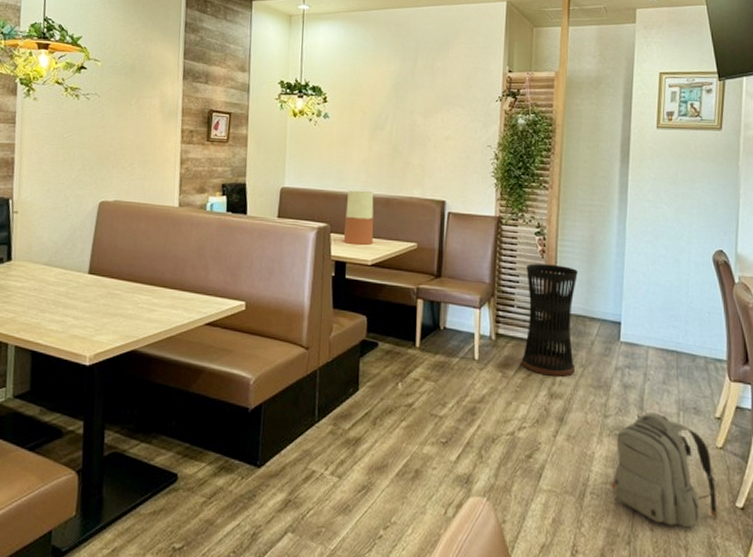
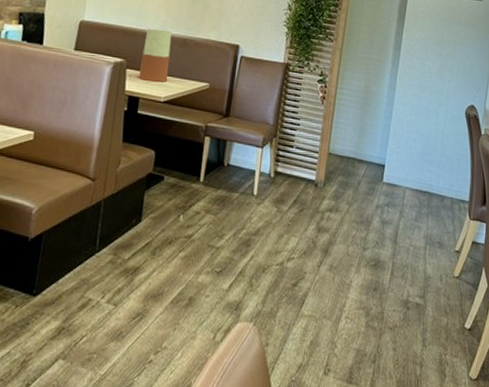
umbrella stand: present [521,263,578,377] -> none [295,108,352,213]
backpack: present [611,412,717,528] -> none [363,246,450,347]

